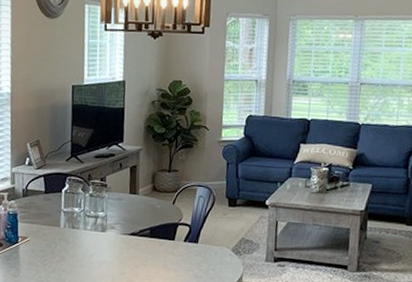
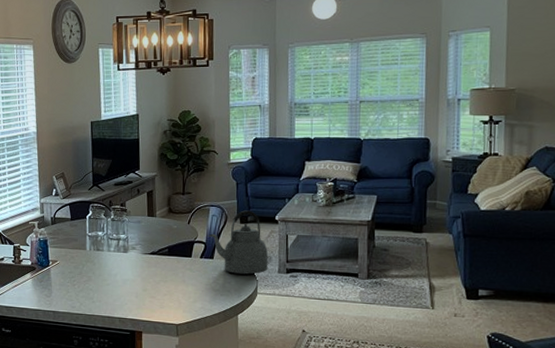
kettle: none [194,192,256,262] -> present [209,210,269,275]

